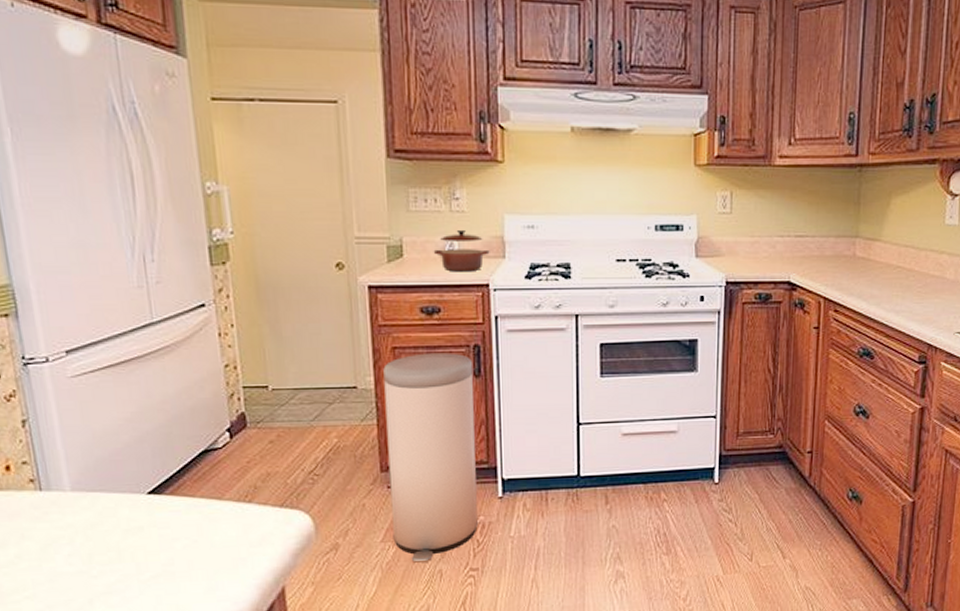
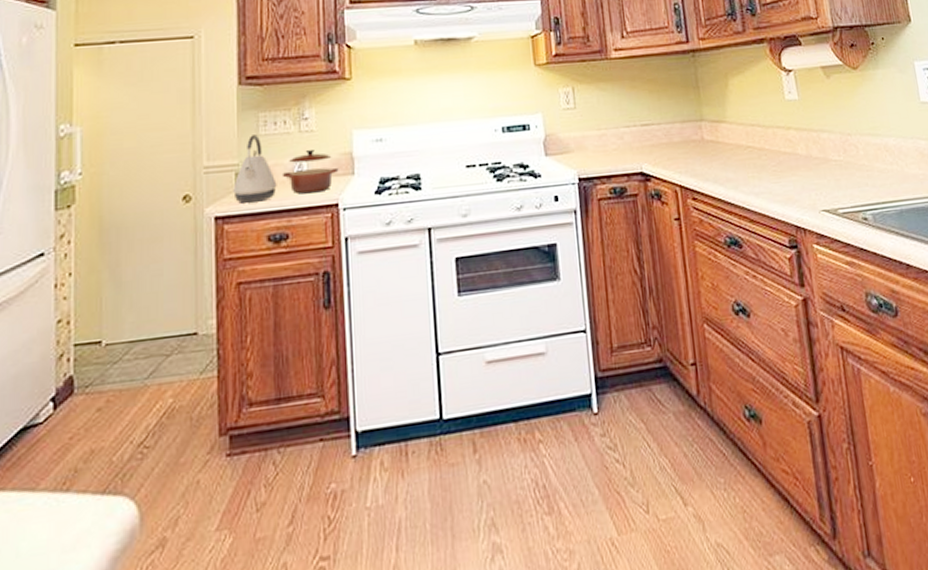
pedal bin: present [383,353,478,563] -> none [227,283,329,556]
kettle: none [385,210,429,275] -> present [233,134,277,203]

